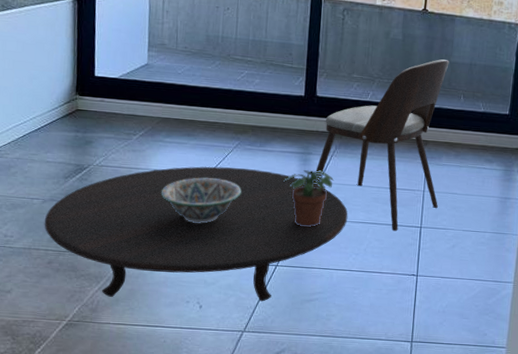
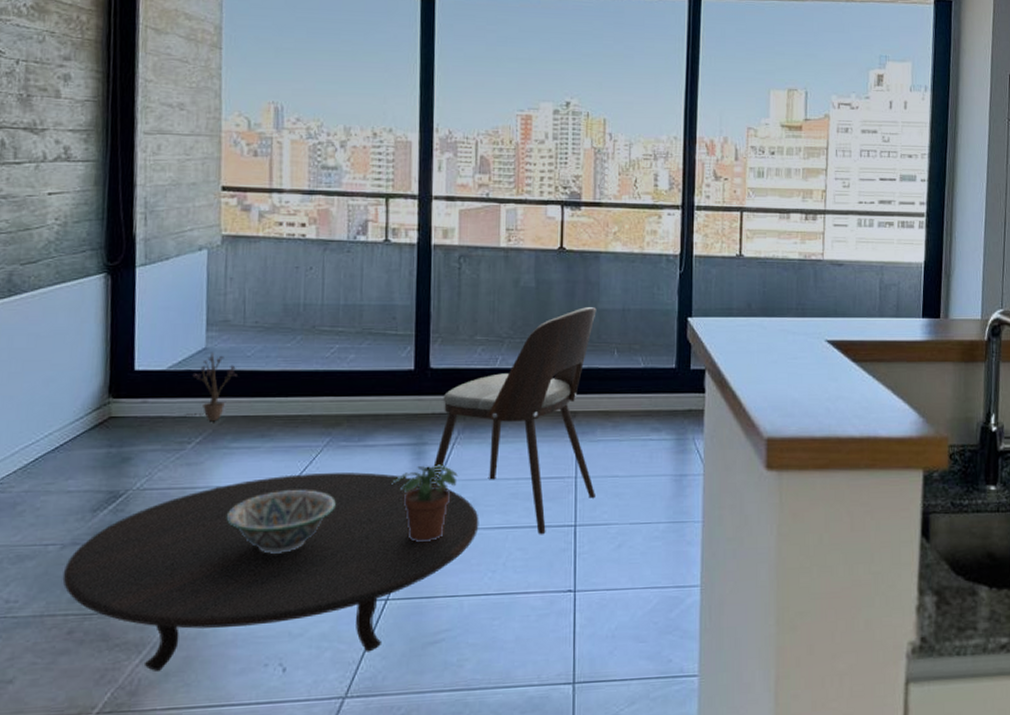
decorative plant: none [131,67,171,121] -> present [183,352,237,422]

